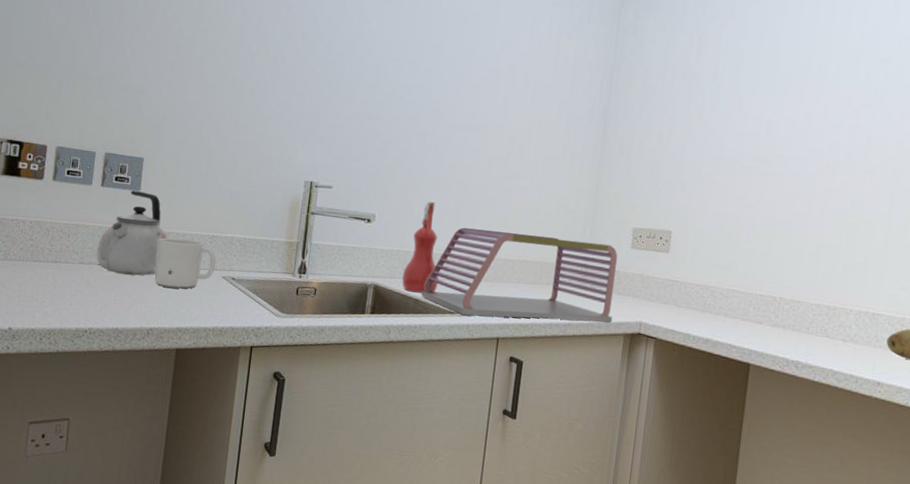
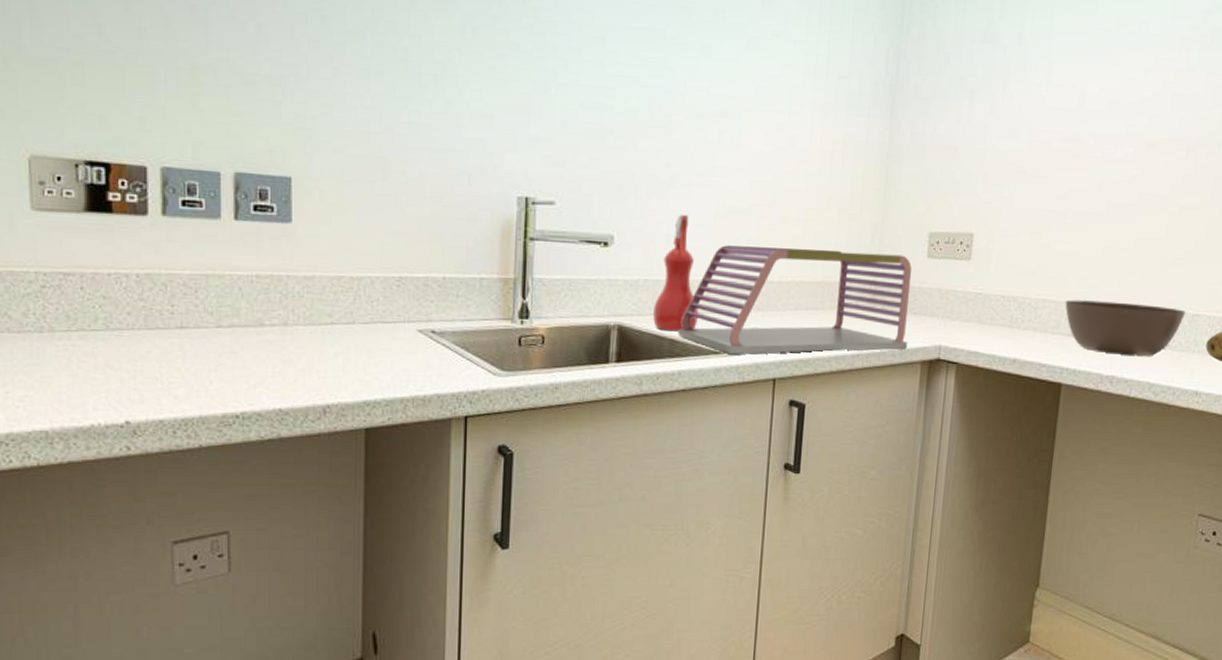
kettle: present [96,190,169,276] -> none [239,223,340,338]
mug: present [154,238,216,289] -> none [323,284,407,351]
bowl: none [753,292,866,347] -> present [1065,300,1185,356]

